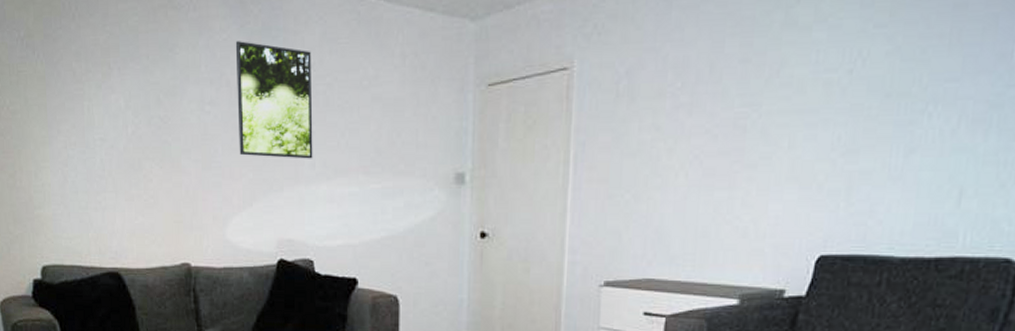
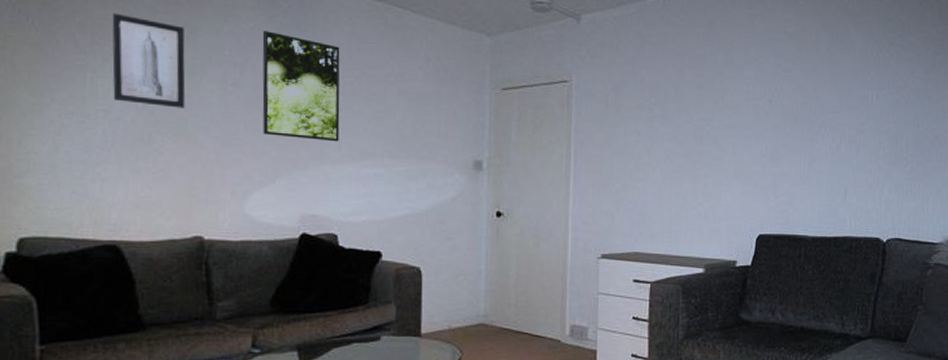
wall art: none [101,37,169,132] -> present [112,13,186,108]

